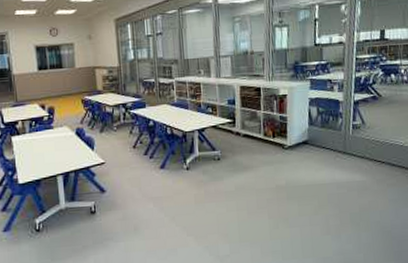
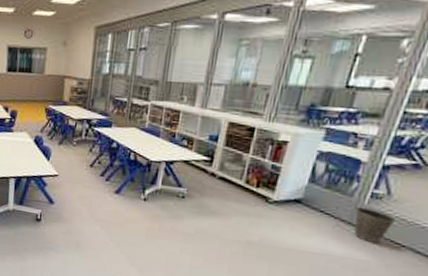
waste basket: none [346,137,373,165] -> present [353,206,395,243]

